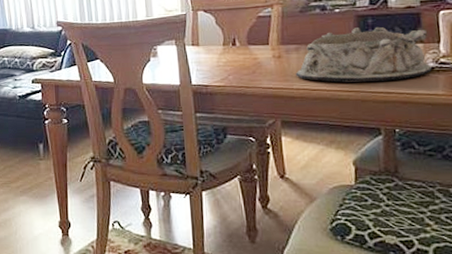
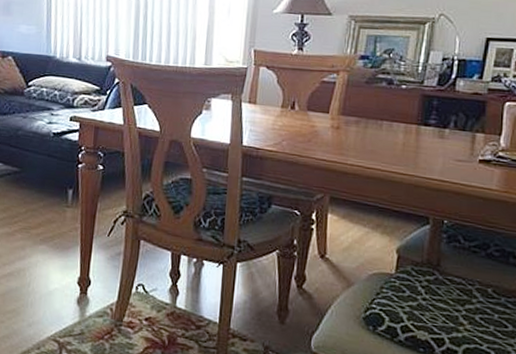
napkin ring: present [295,27,432,83] -> none [351,108,490,169]

